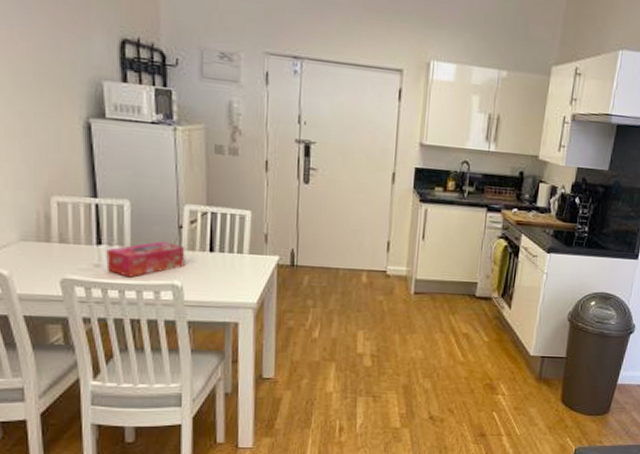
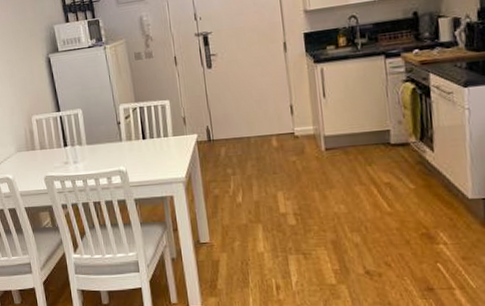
tissue box: present [106,241,185,278] -> none [71,136,126,169]

